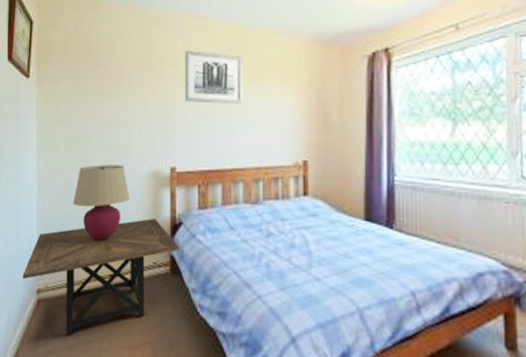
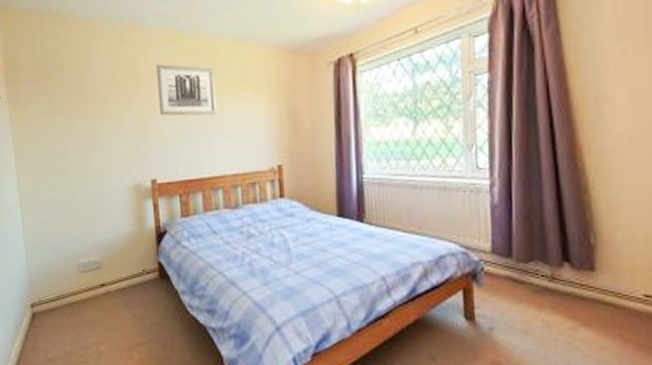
side table: present [23,219,179,337] -> none [15,229,166,345]
table lamp: present [73,165,130,241] -> none [57,180,114,254]

